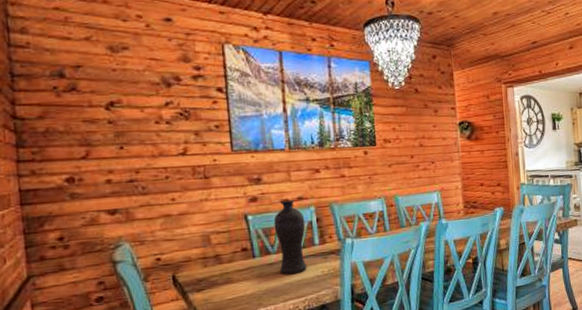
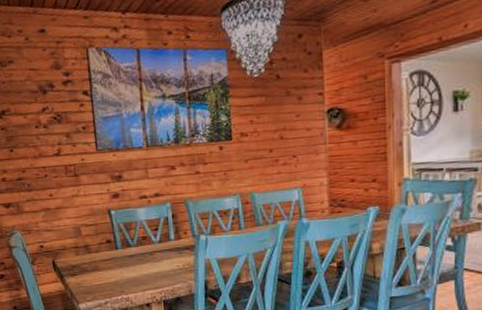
vase: present [273,200,308,274] -> none [133,197,164,266]

